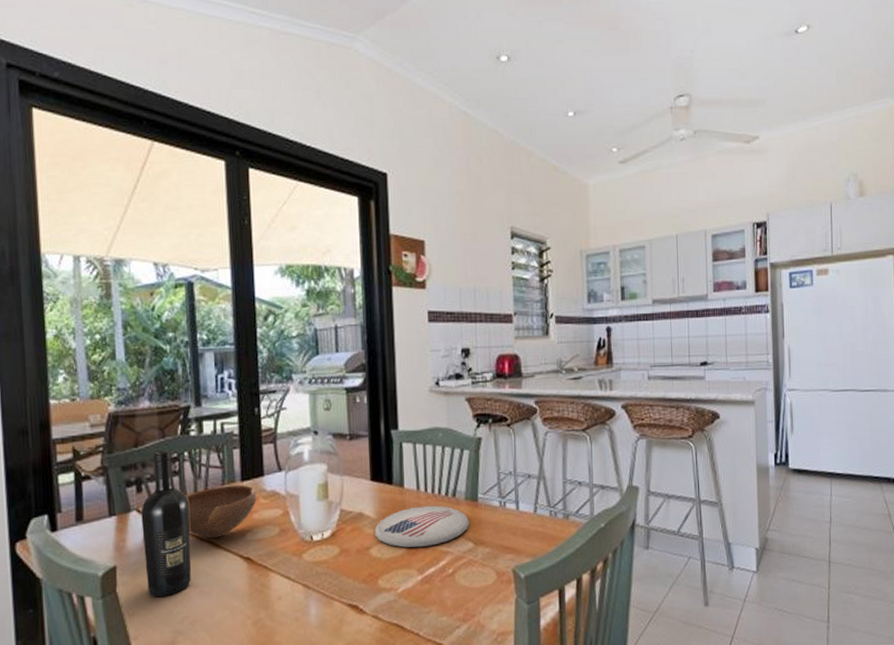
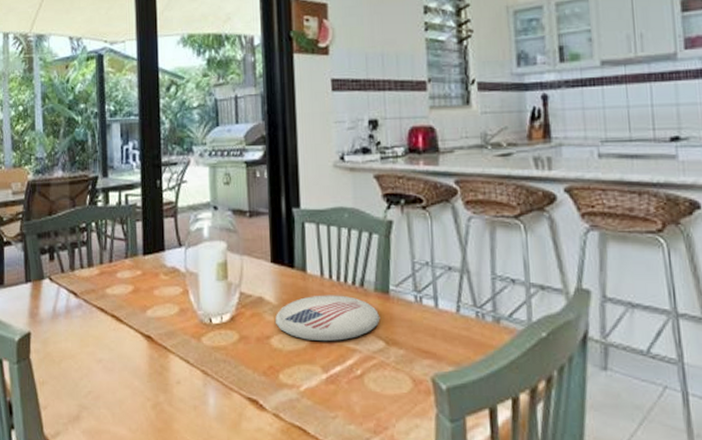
wine bottle: present [141,450,191,598] -> none [53,220,96,368]
bowl: present [185,485,257,539] -> none [92,258,158,313]

